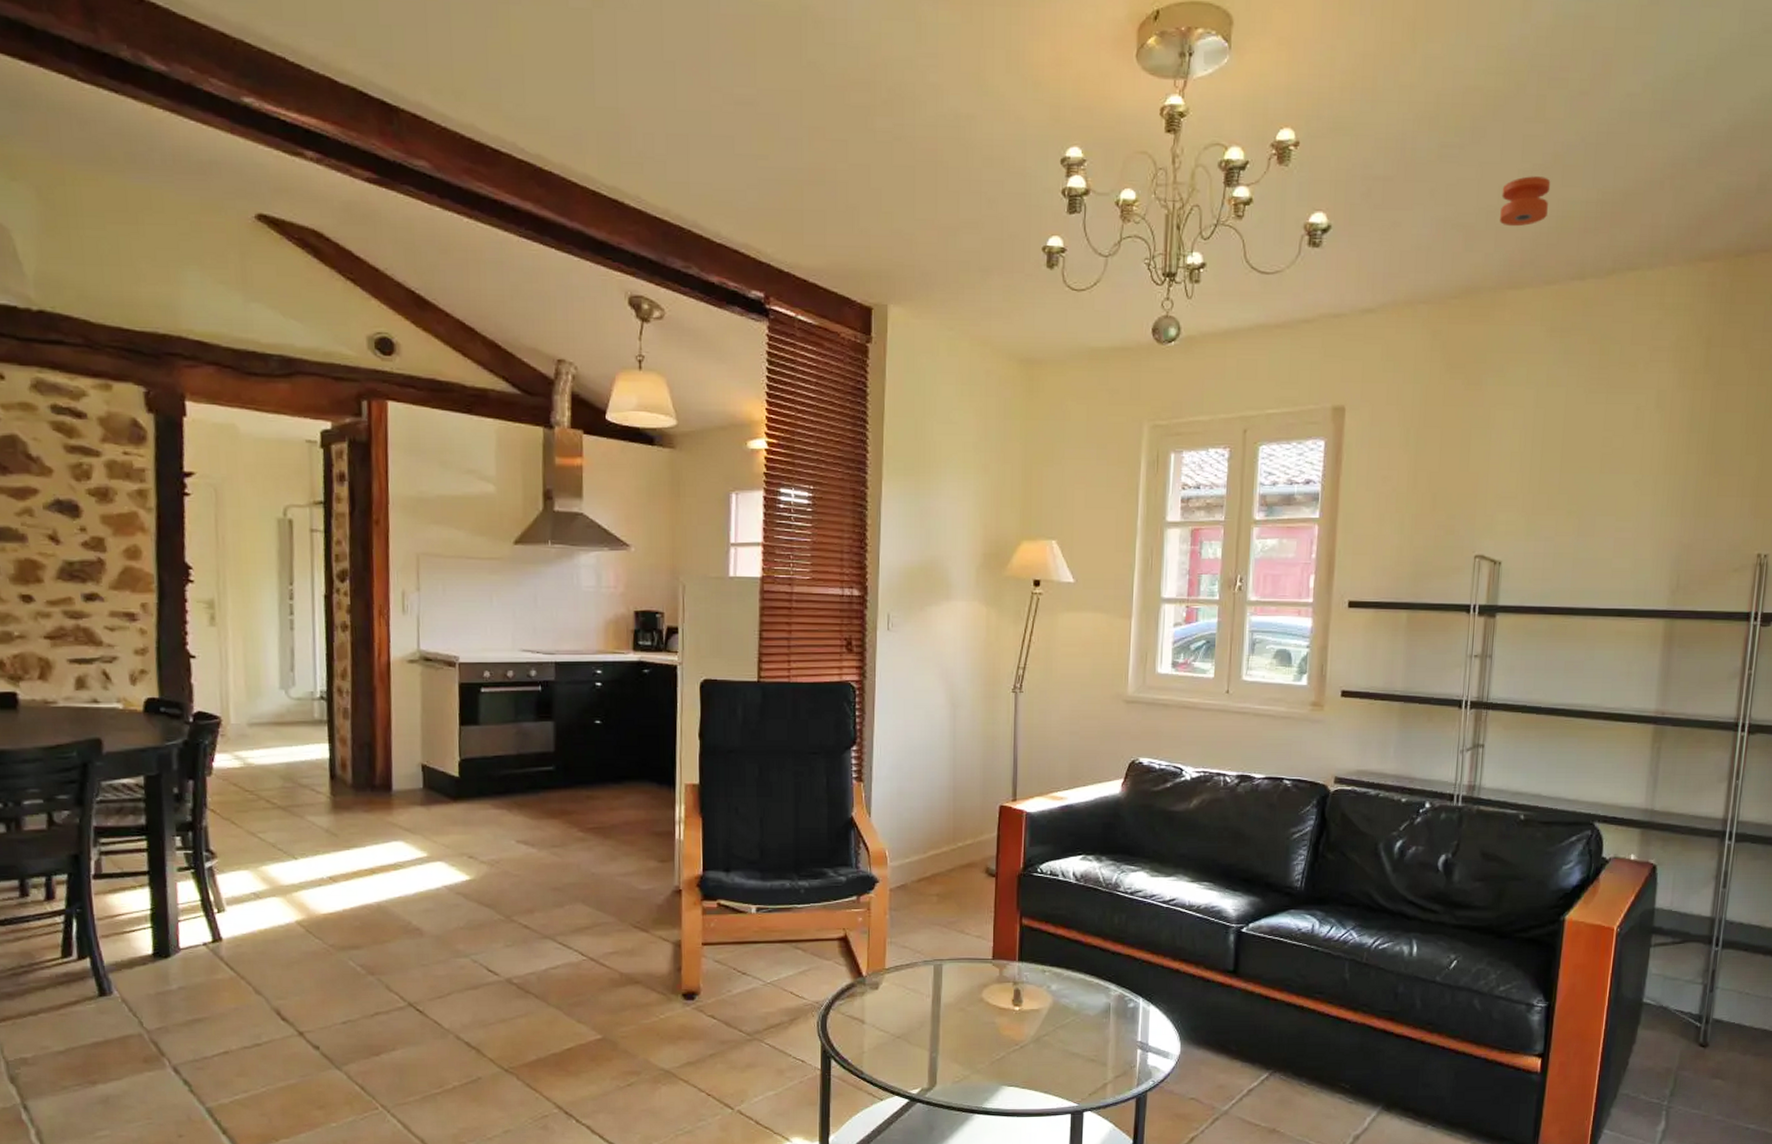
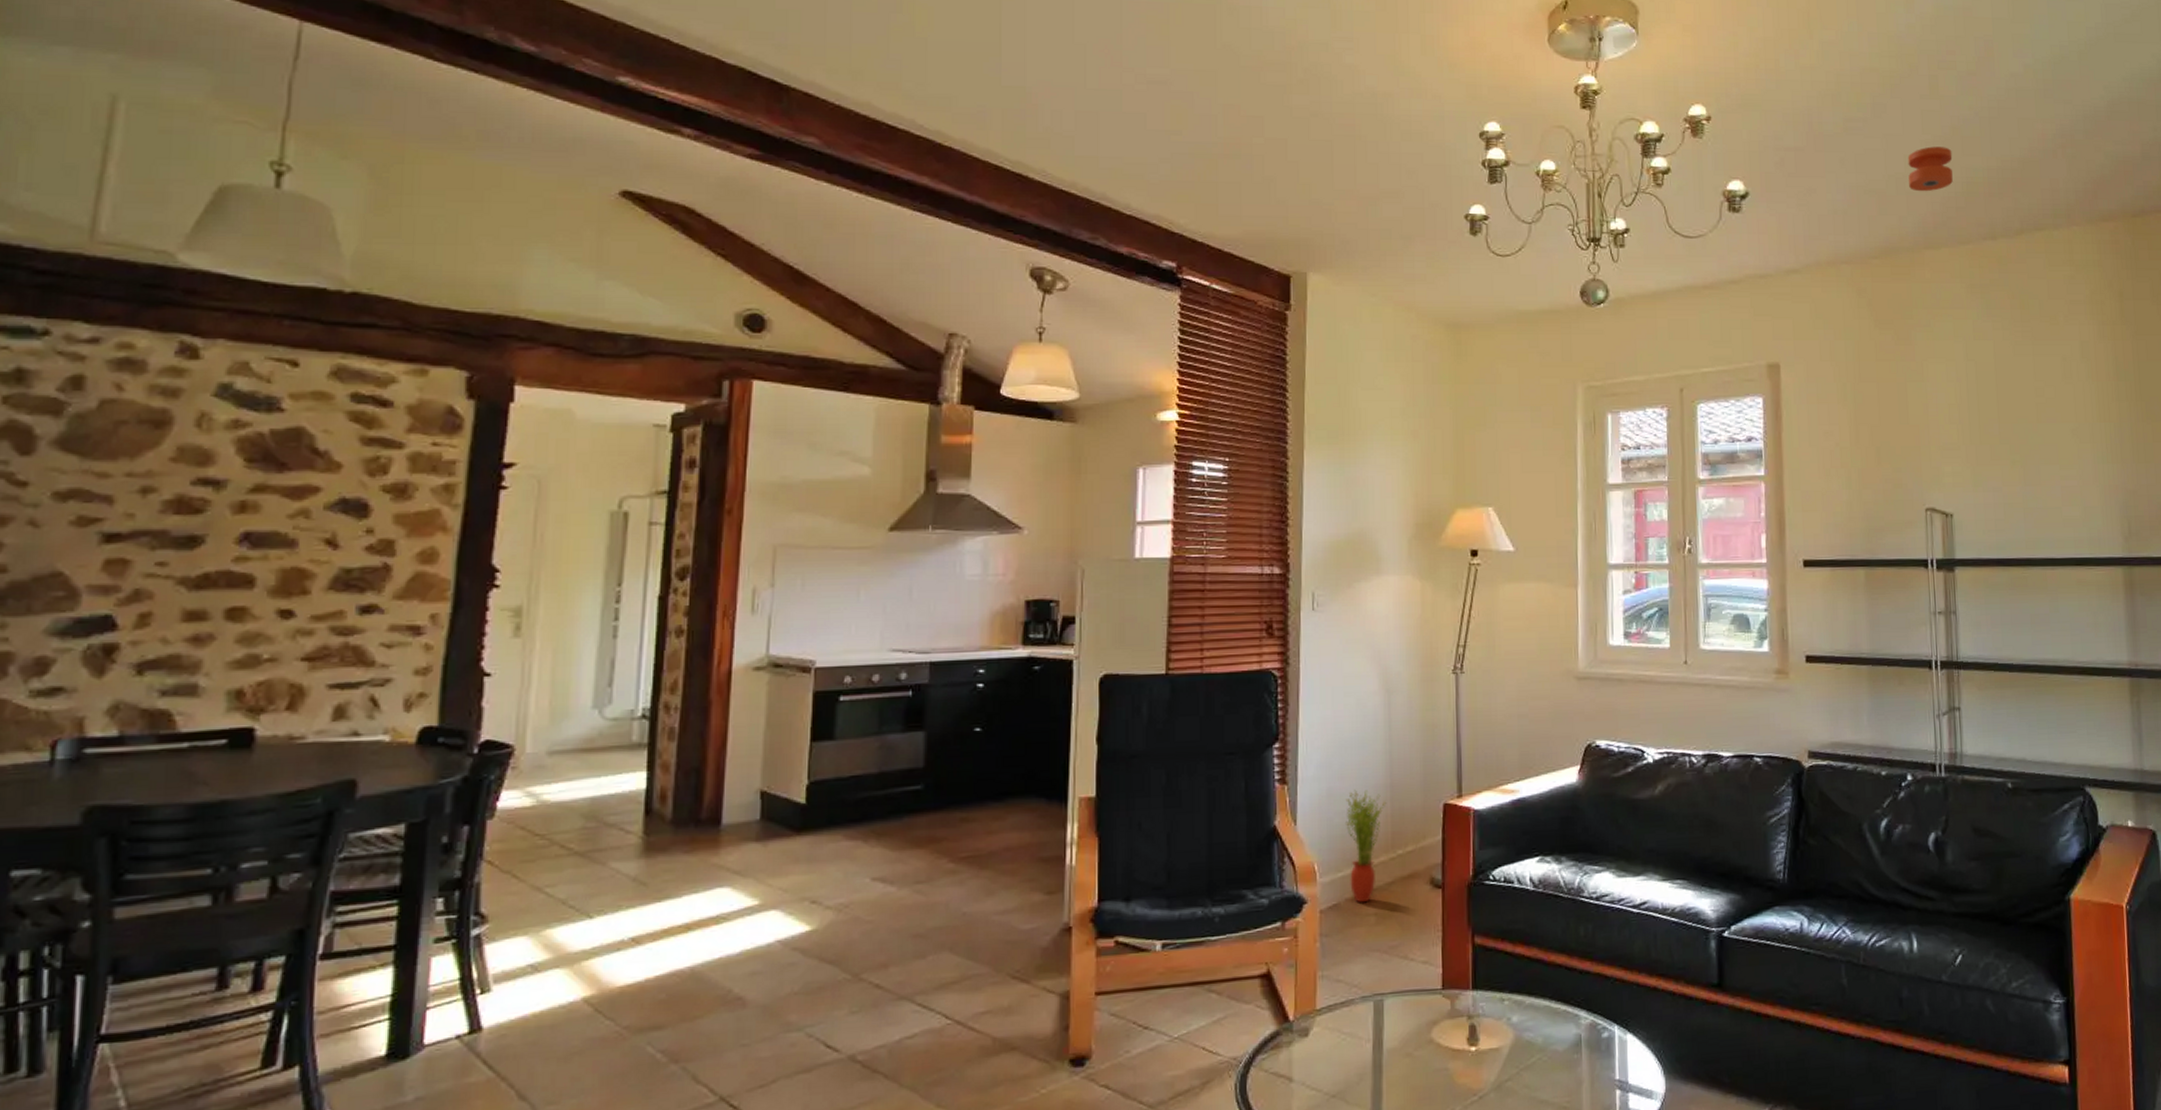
potted plant: none [913,789,950,885] -> present [1345,789,1387,903]

